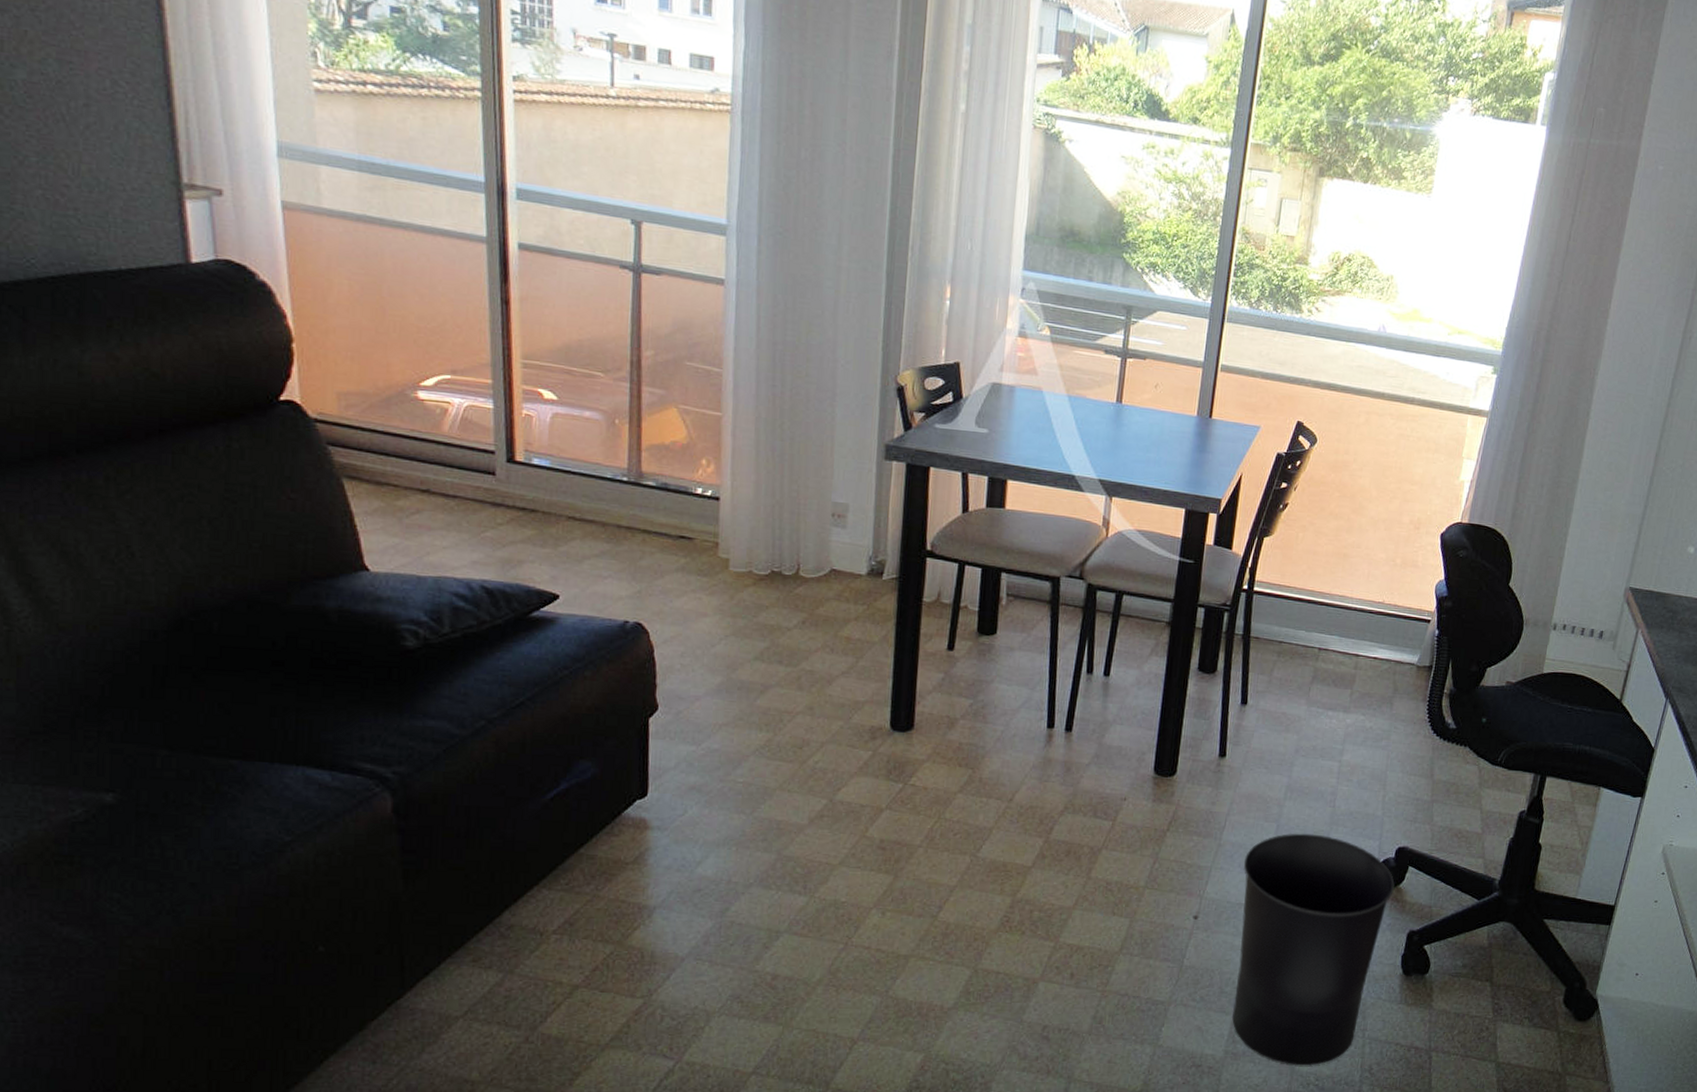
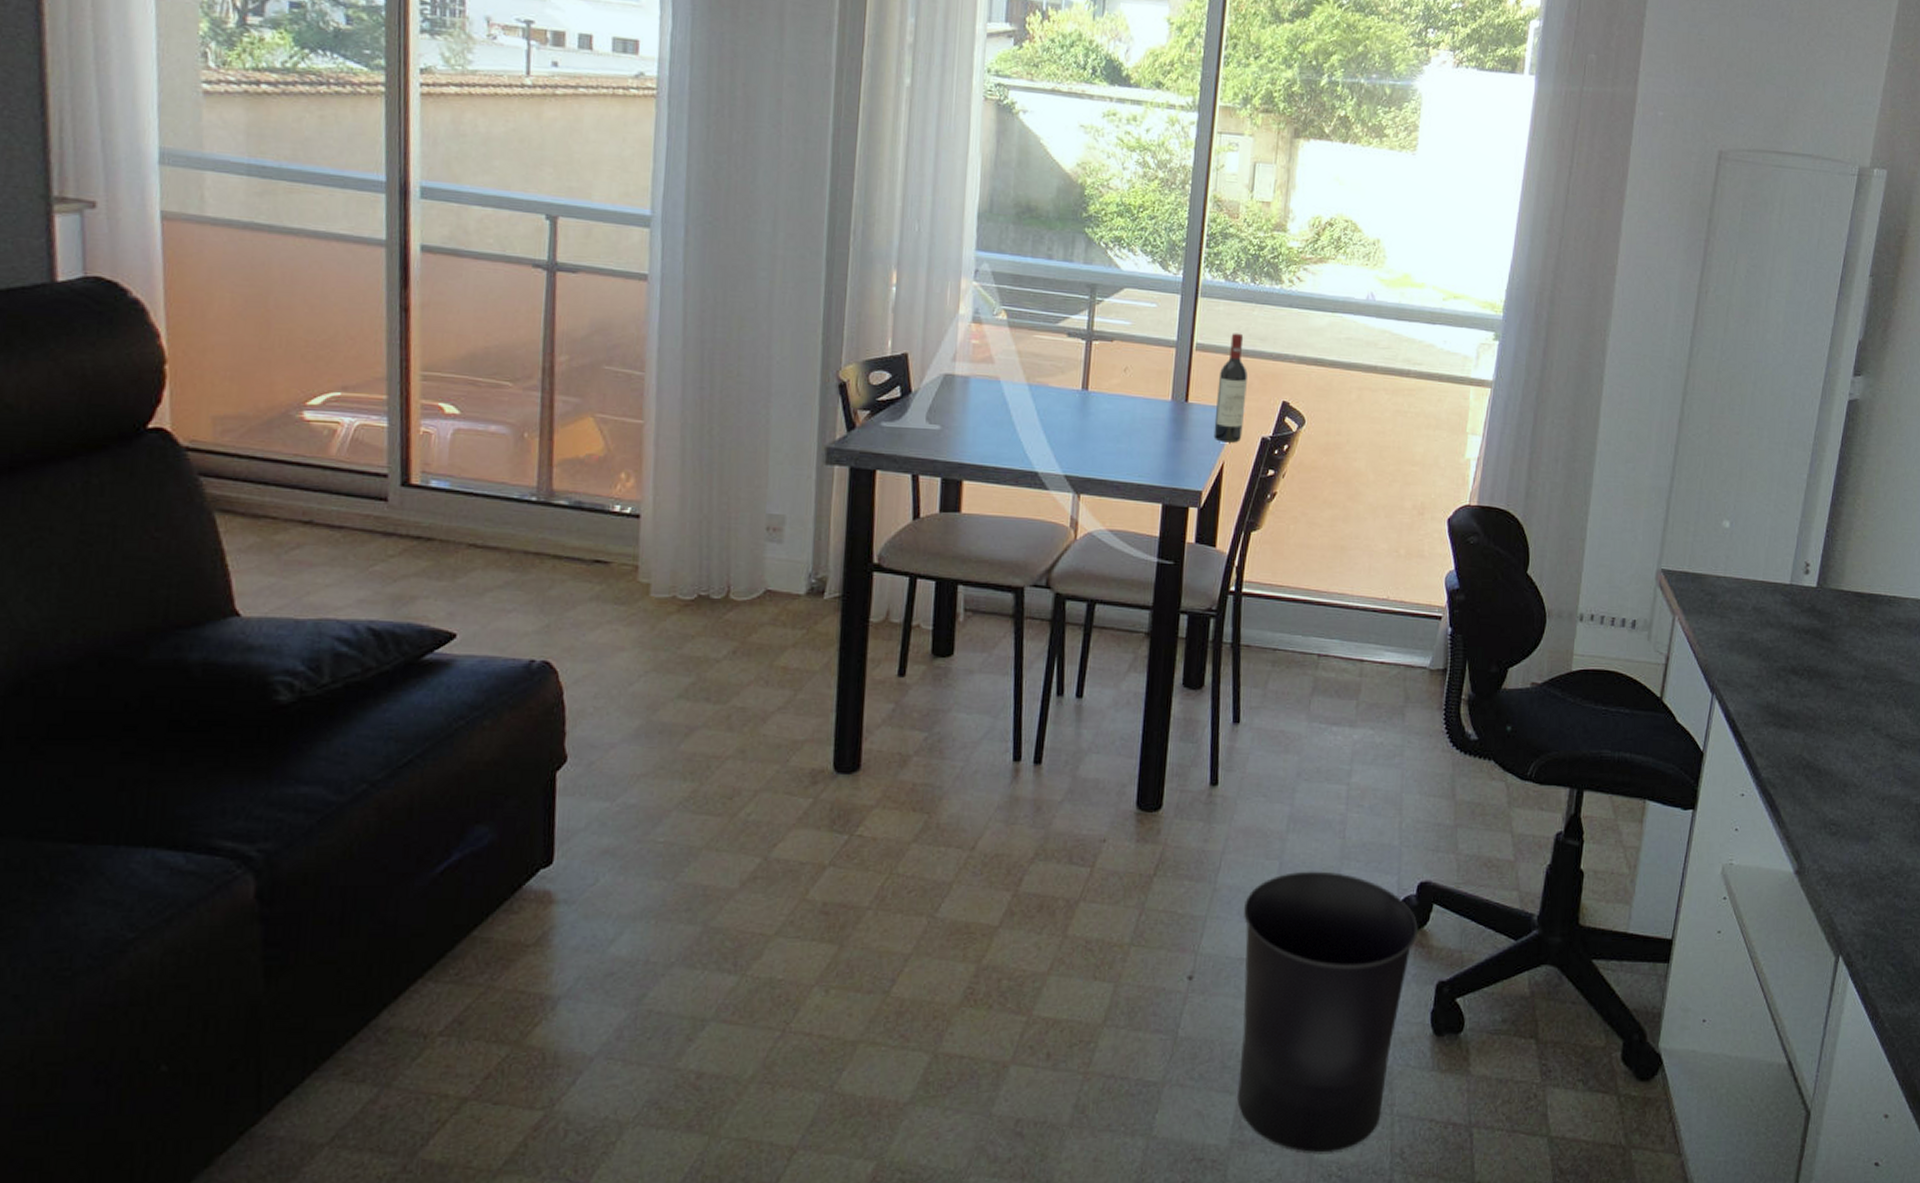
wine bottle: none [1234,356,1267,458] -> present [1213,333,1248,444]

